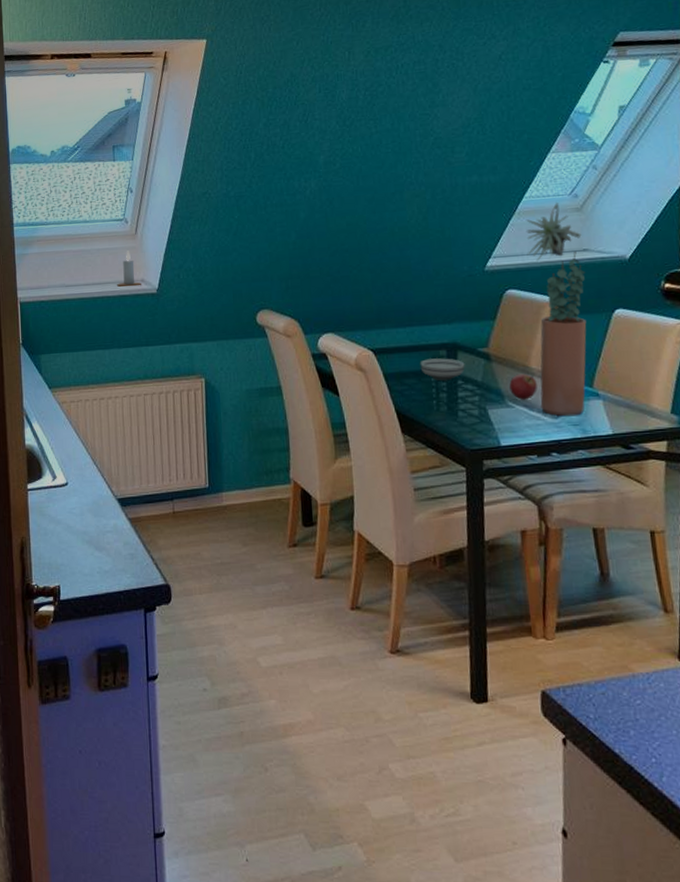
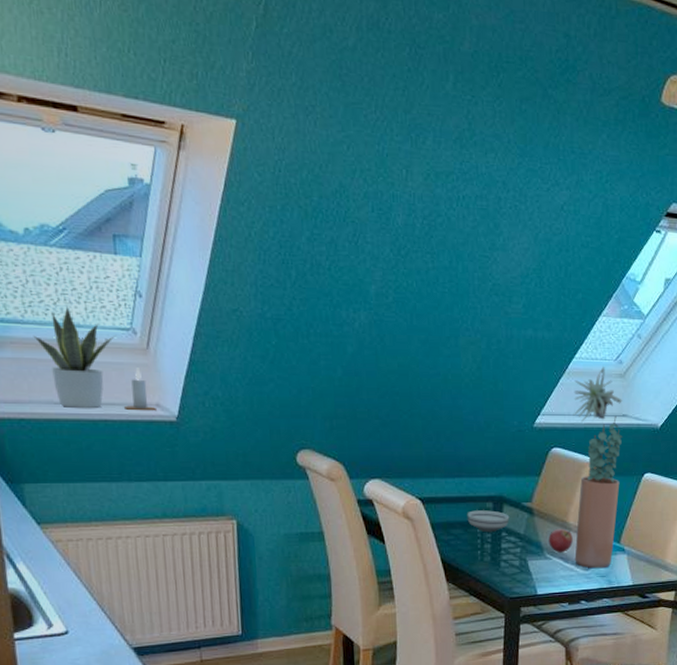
potted plant: none [53,206,112,290] -> present [33,305,115,409]

